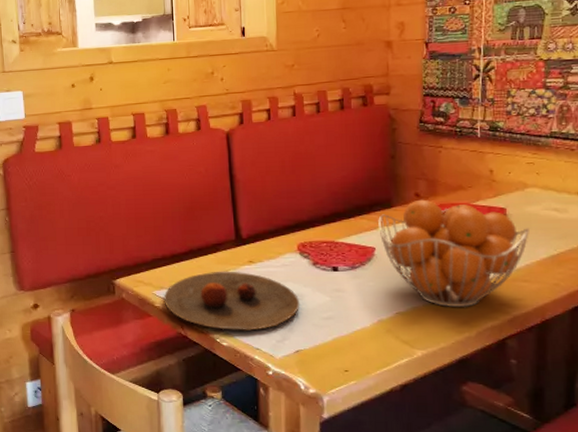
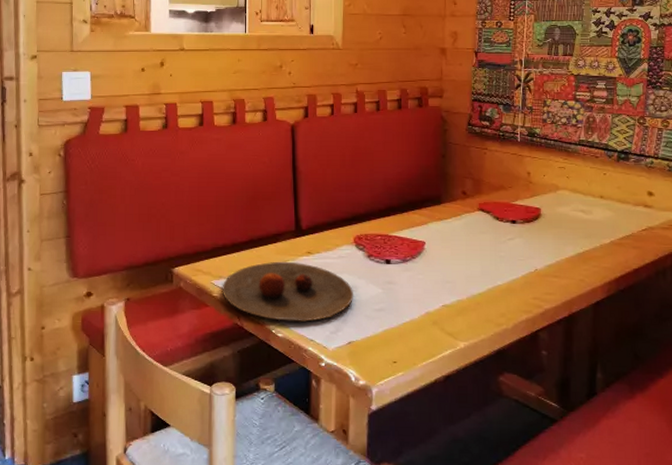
fruit basket: present [378,199,529,307] -> none [429,197,560,300]

